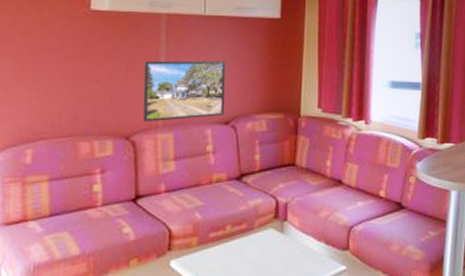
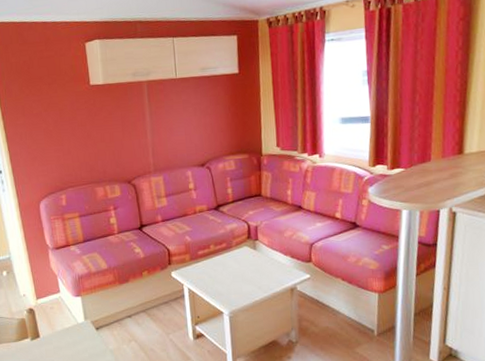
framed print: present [142,60,226,121] -> none [135,115,200,169]

